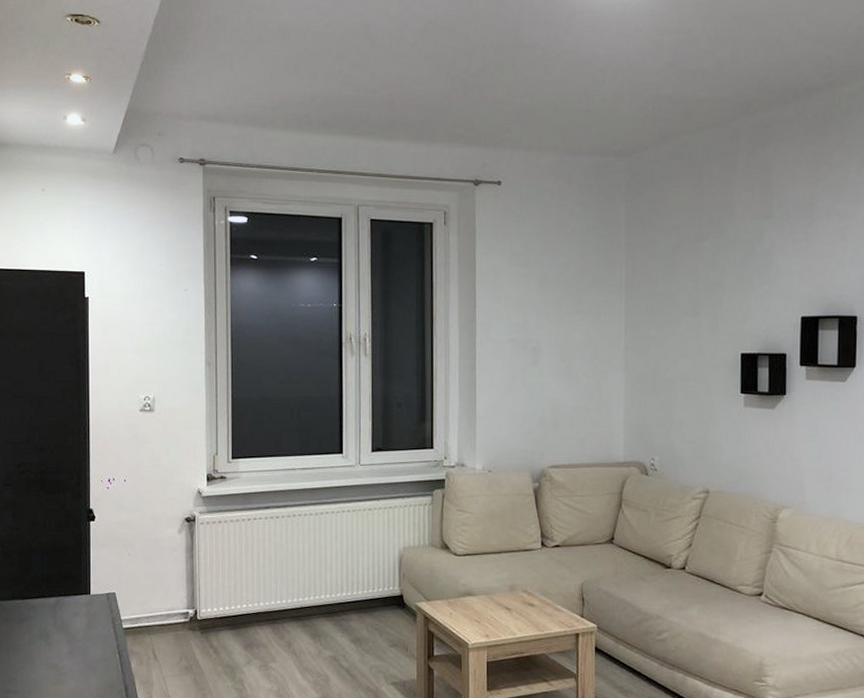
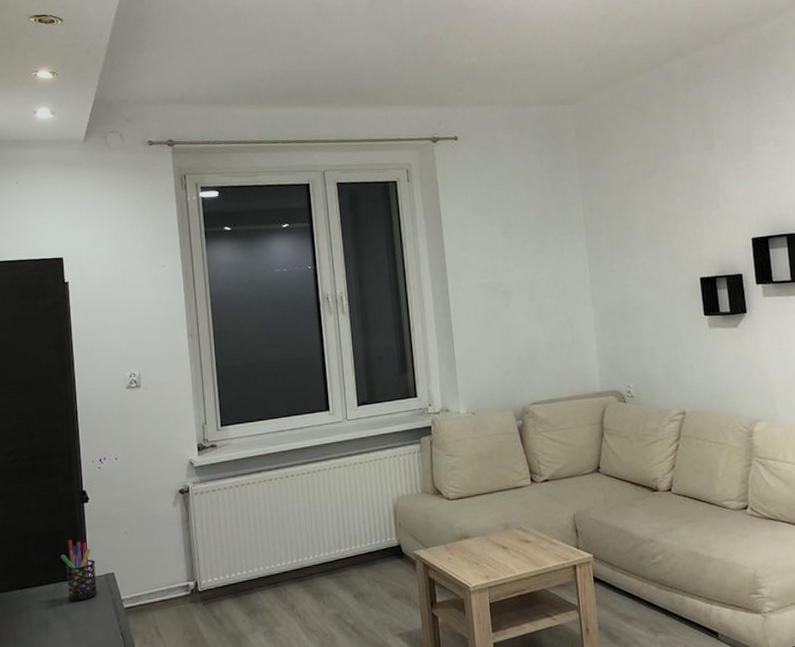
pen holder: none [64,555,98,616] -> present [61,539,98,601]

